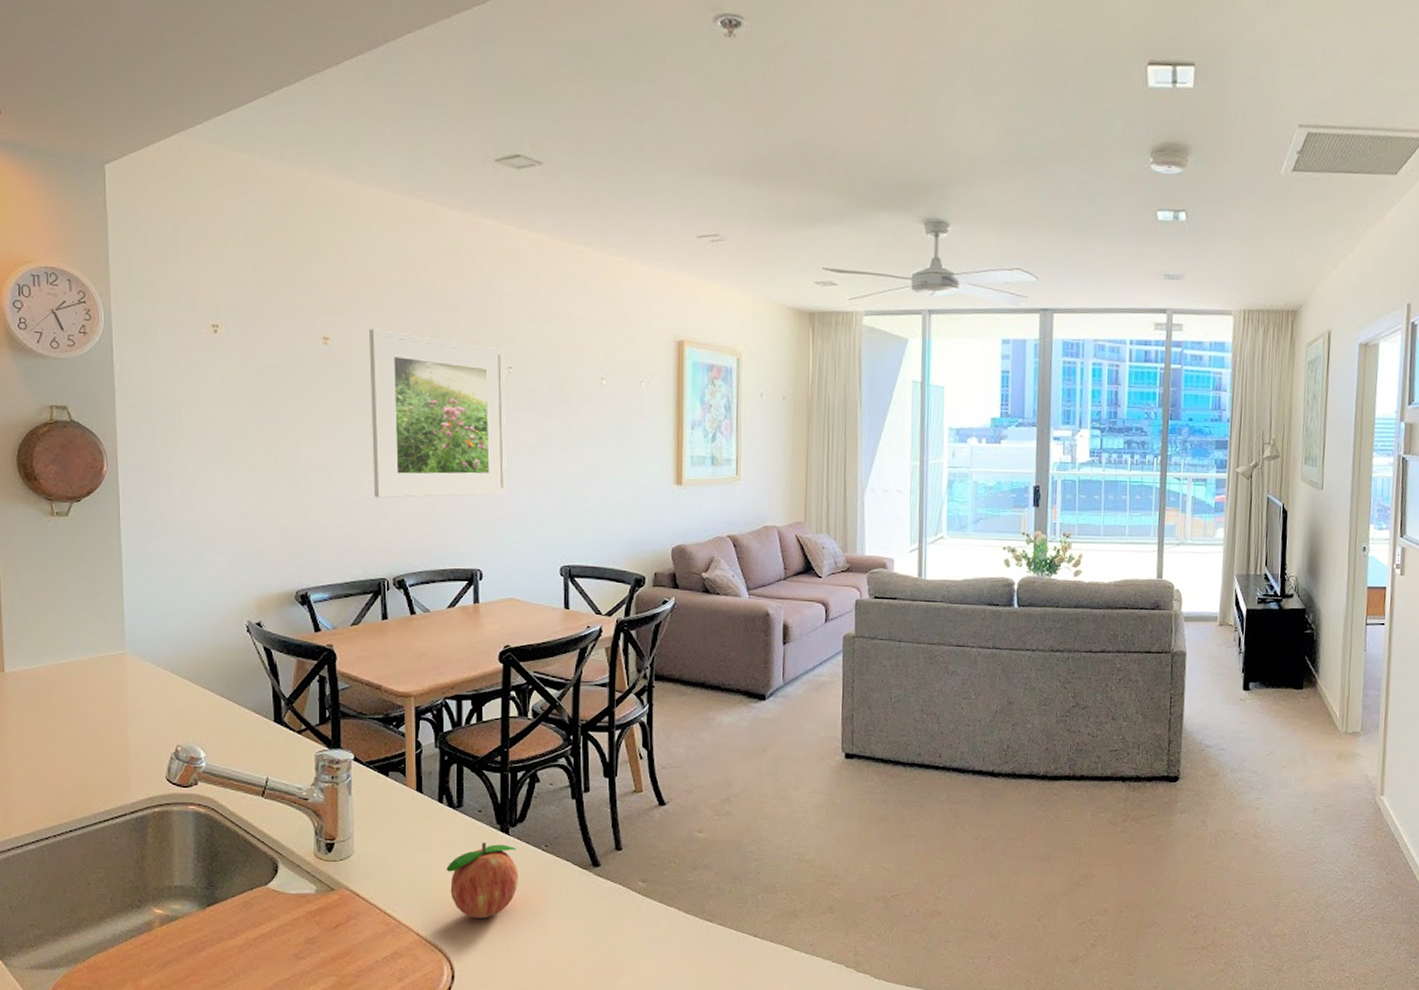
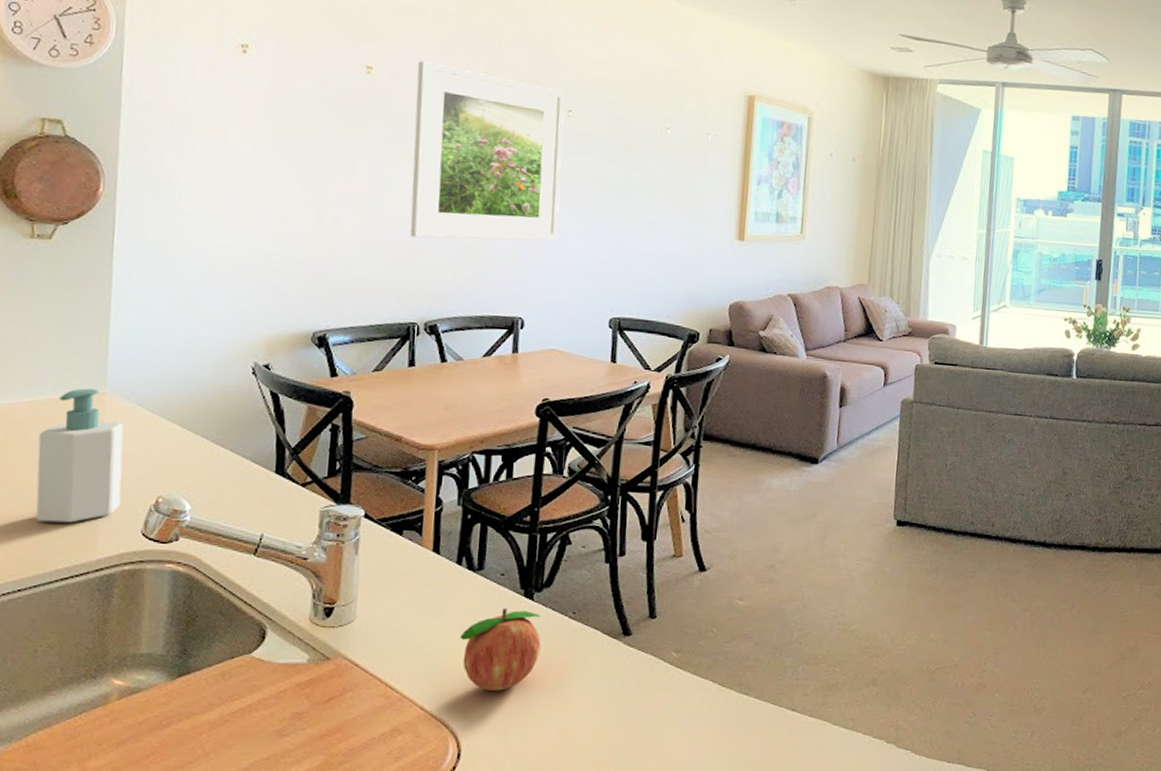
soap bottle: none [74,650,147,771] -> present [36,388,124,523]

